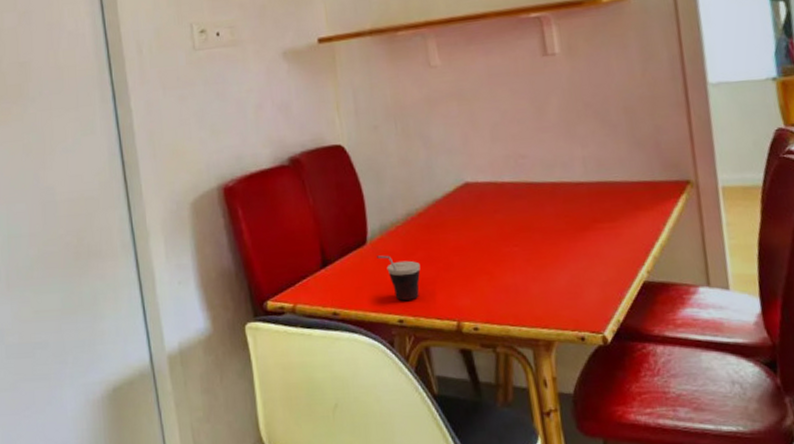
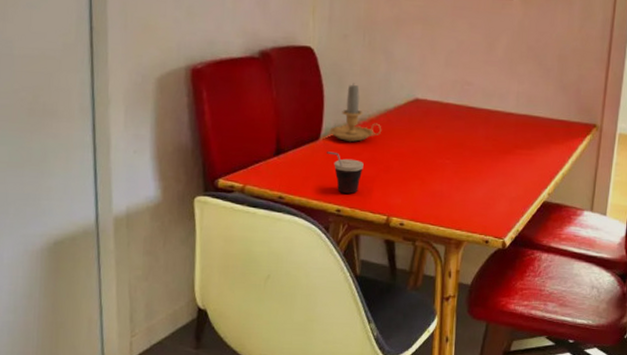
candle: none [375,176,434,242] -> present [329,83,382,142]

